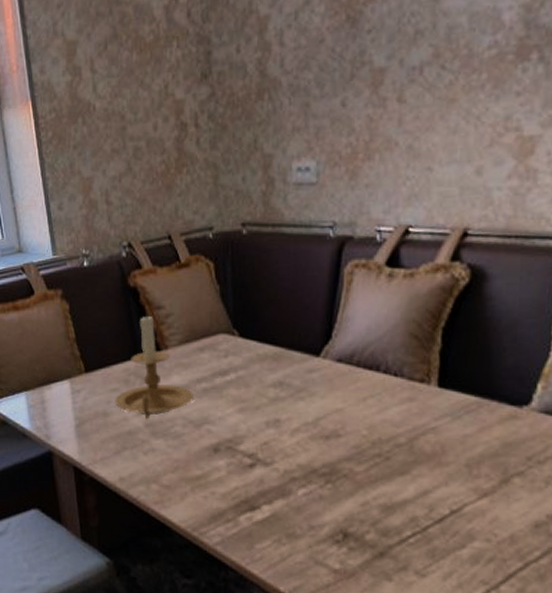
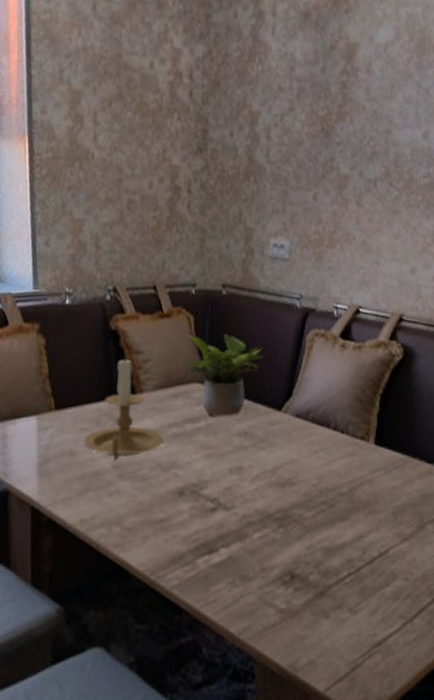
potted plant: none [205,278,296,367] -> present [182,334,264,416]

